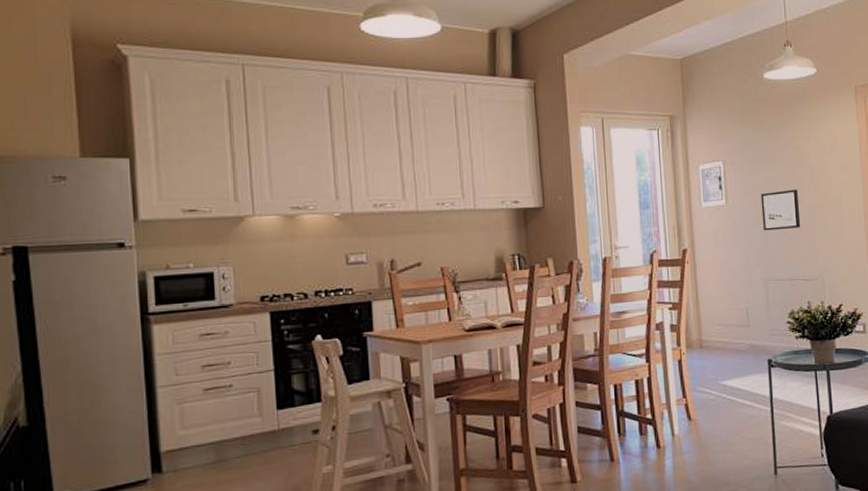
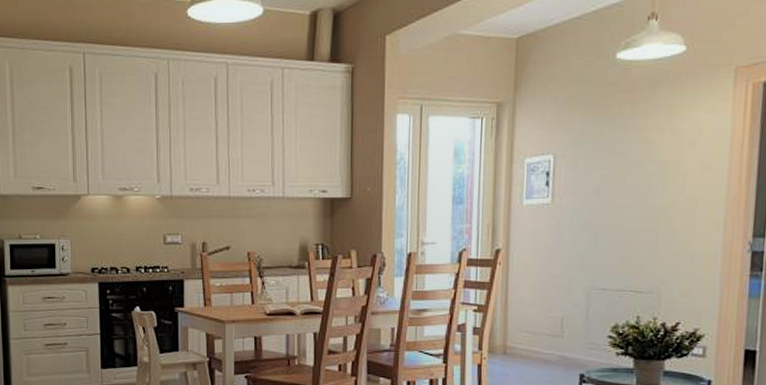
wall art: present [760,189,801,231] -> none [592,189,641,234]

